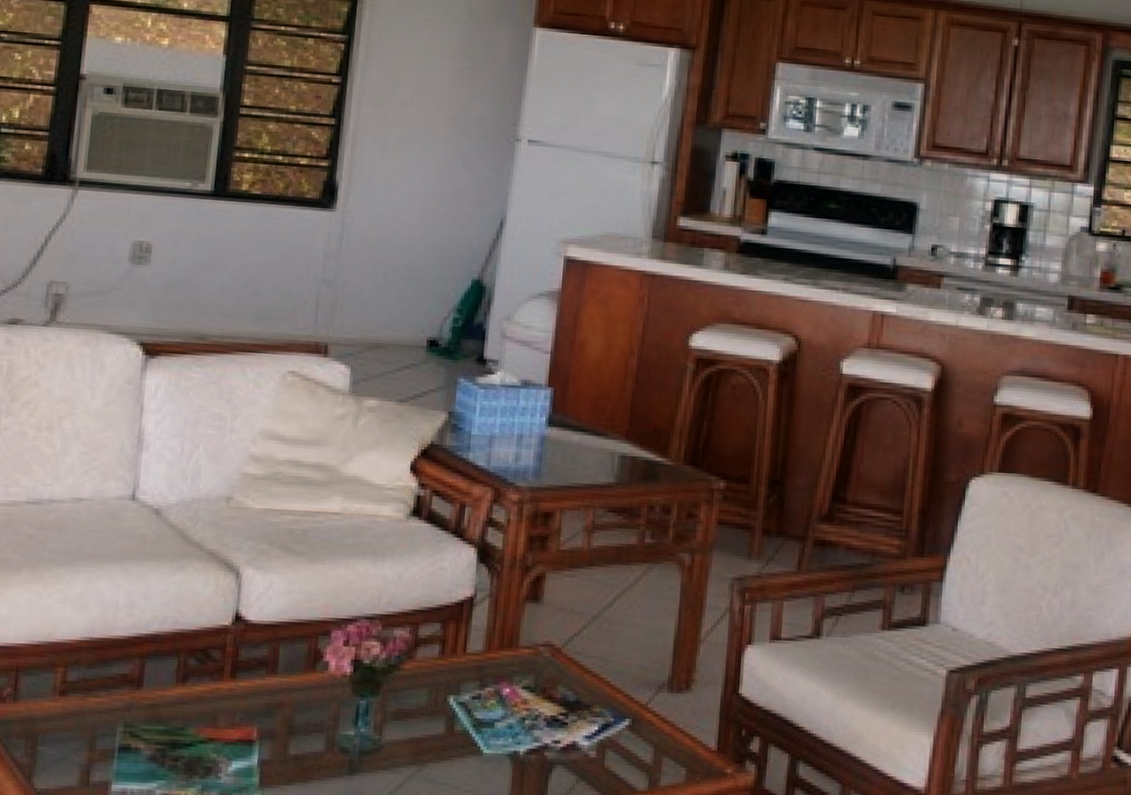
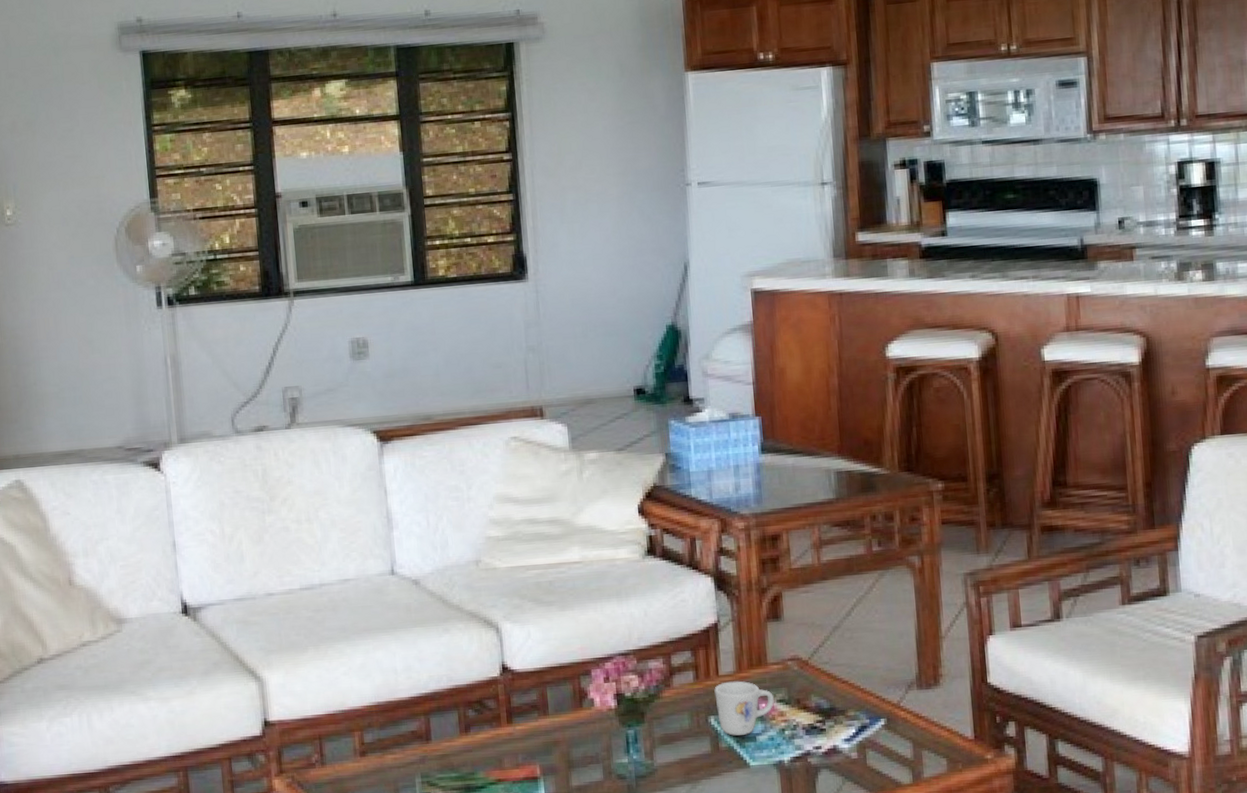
mug: none [457,660,521,720] -> present [714,681,775,736]

